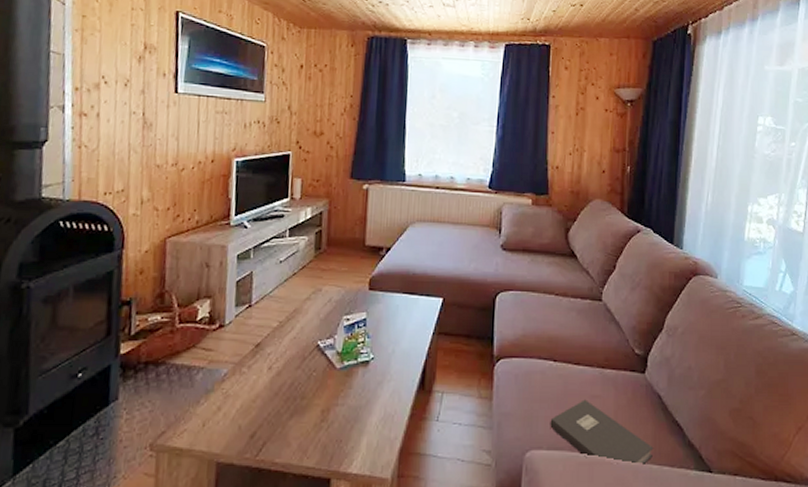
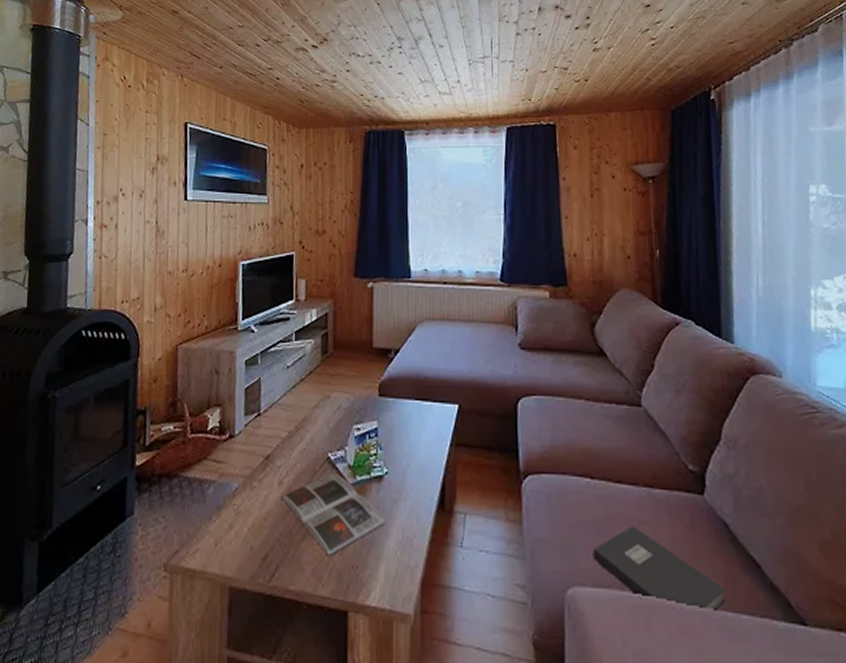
magazine: none [270,358,371,432] -> present [281,472,387,556]

